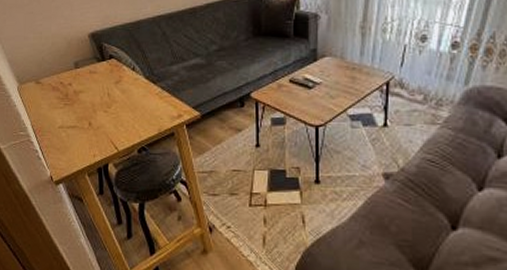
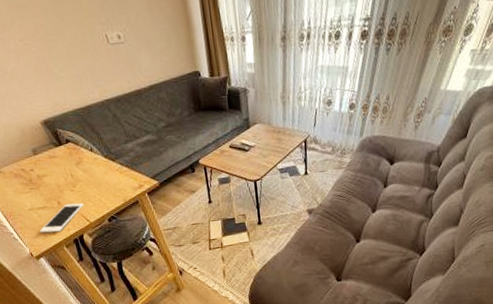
cell phone: none [64,126,115,157] -> present [39,203,84,233]

